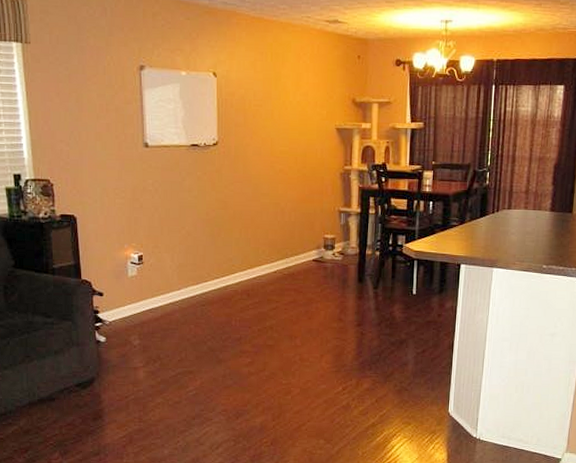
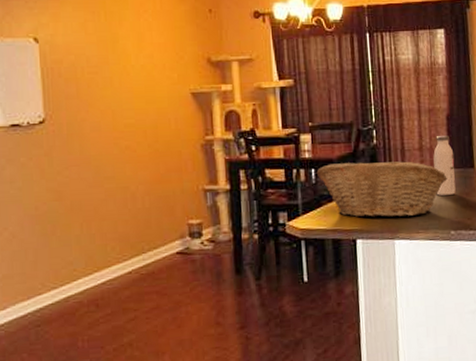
fruit basket: none [434,198,547,249] -> present [316,161,447,218]
water bottle: none [535,182,556,234] -> present [433,136,456,196]

